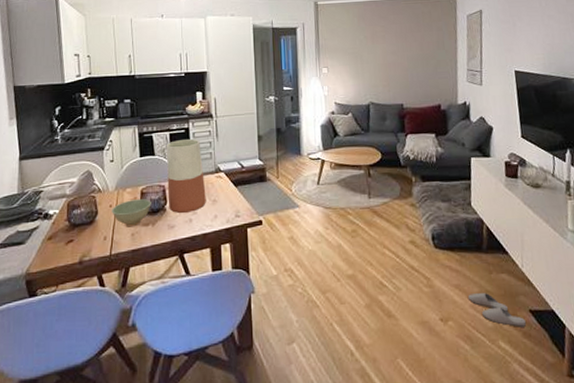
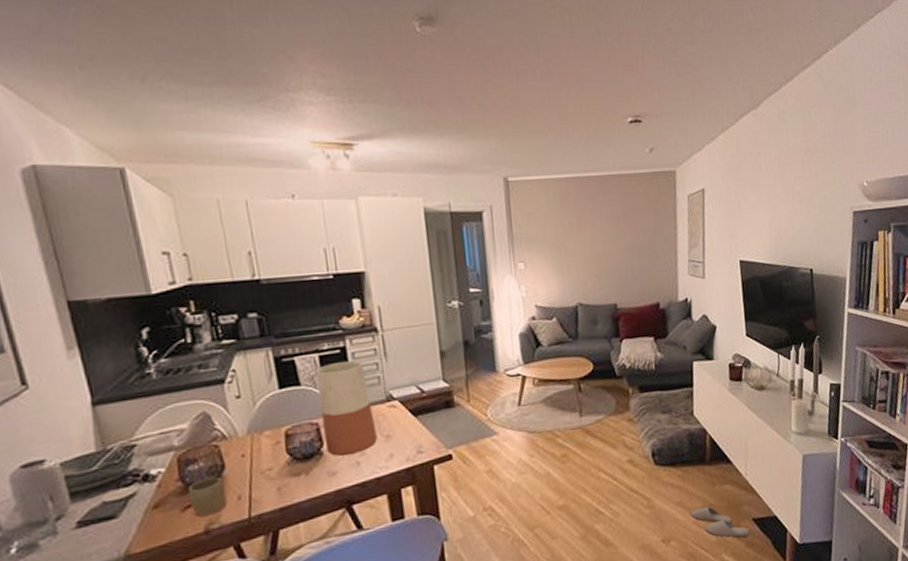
mug: none [71,220,97,250] -> present [188,476,227,517]
bowl: present [112,199,151,227] -> none [245,442,302,481]

